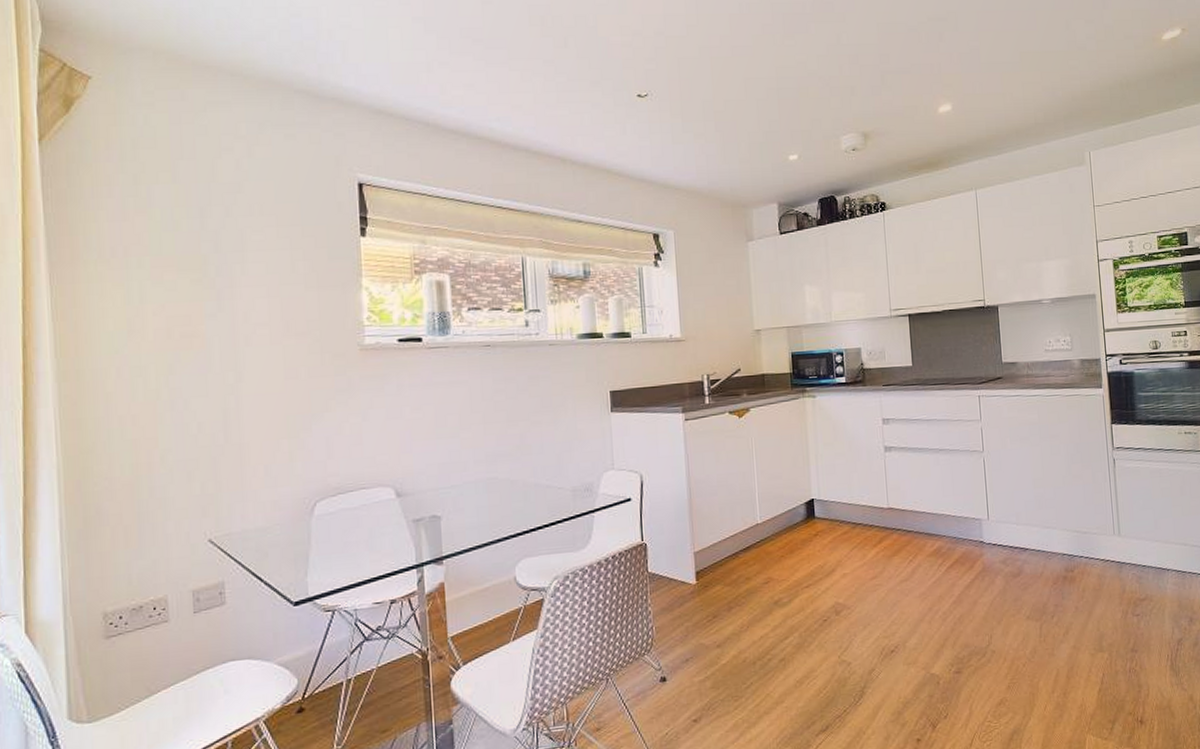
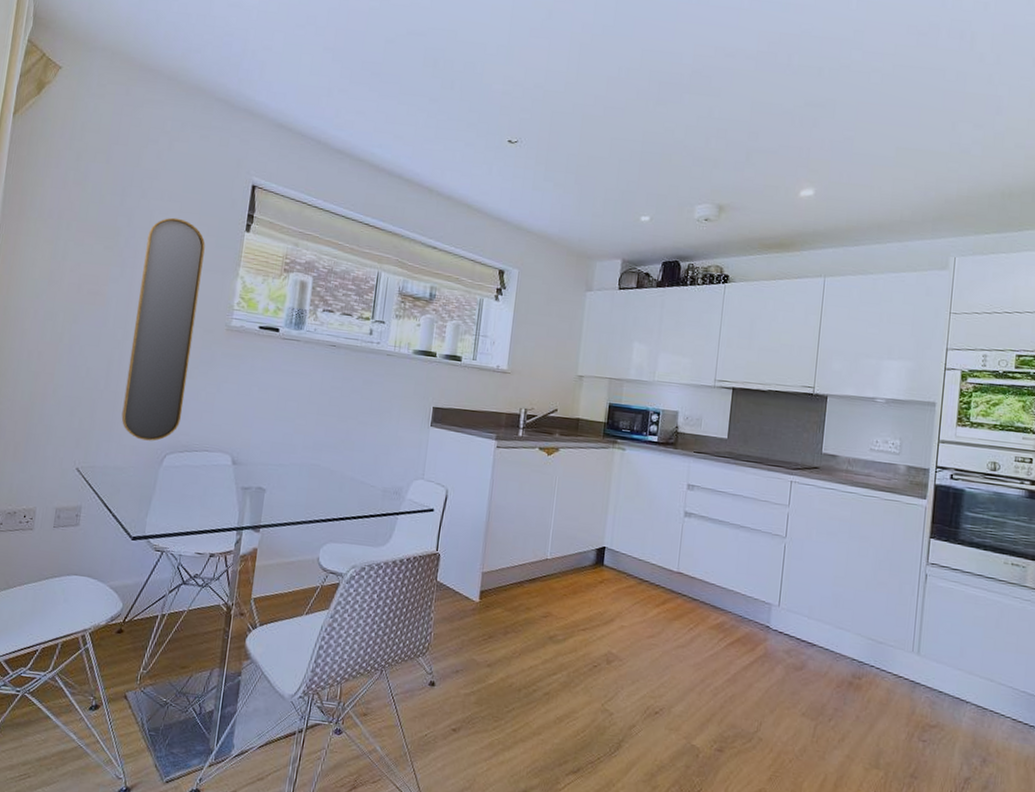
home mirror: none [243,233,326,492] -> present [121,217,206,441]

